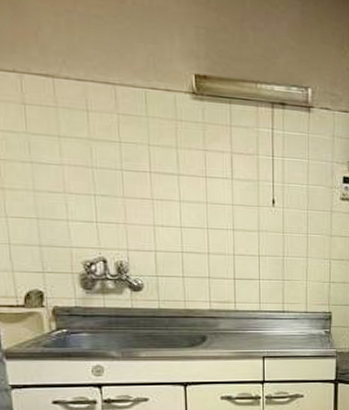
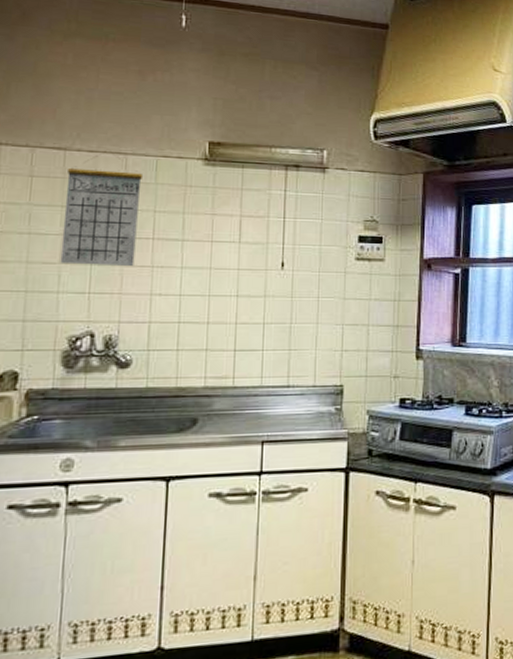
calendar: none [59,80,135,199] -> present [60,150,142,267]

